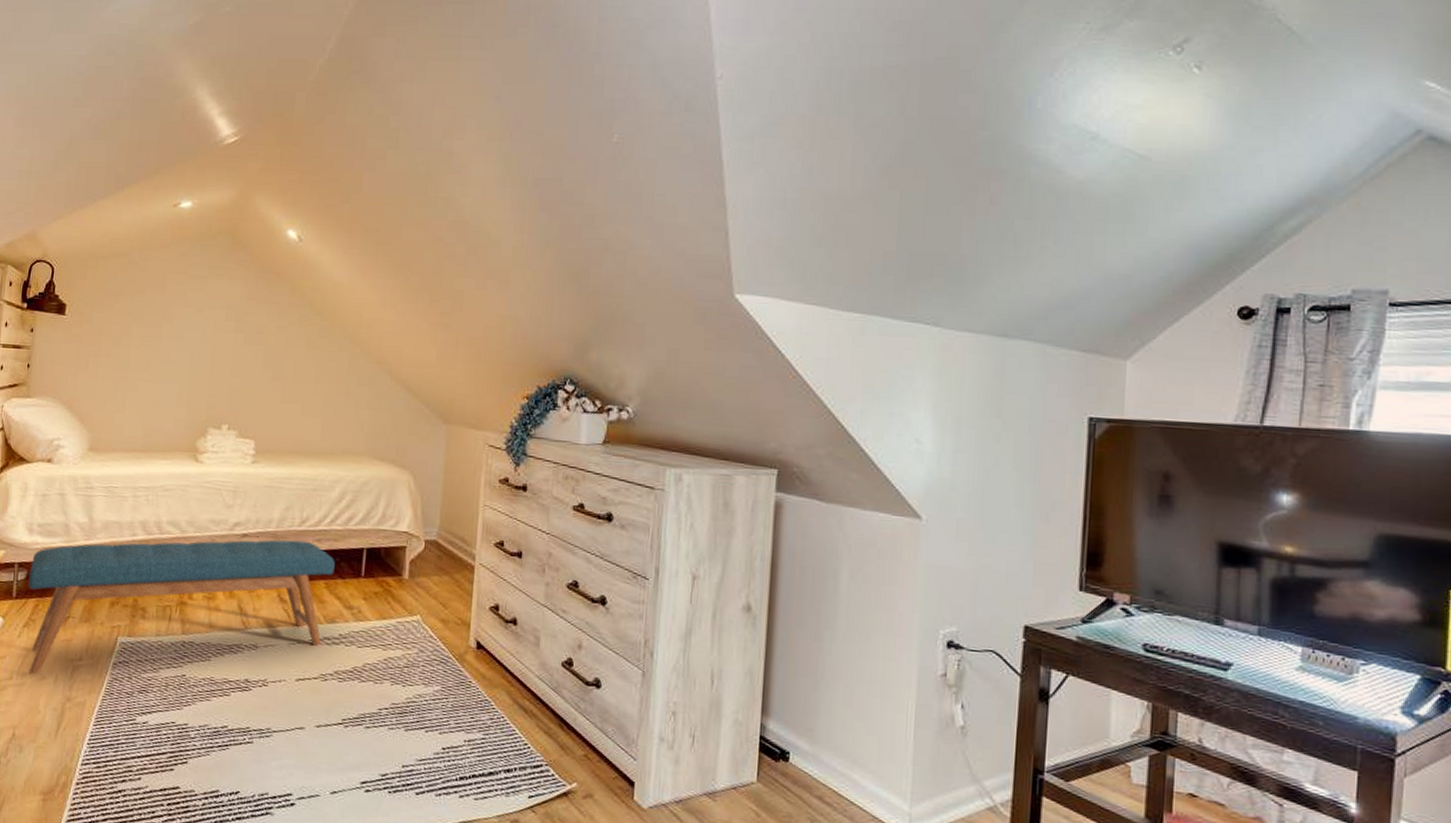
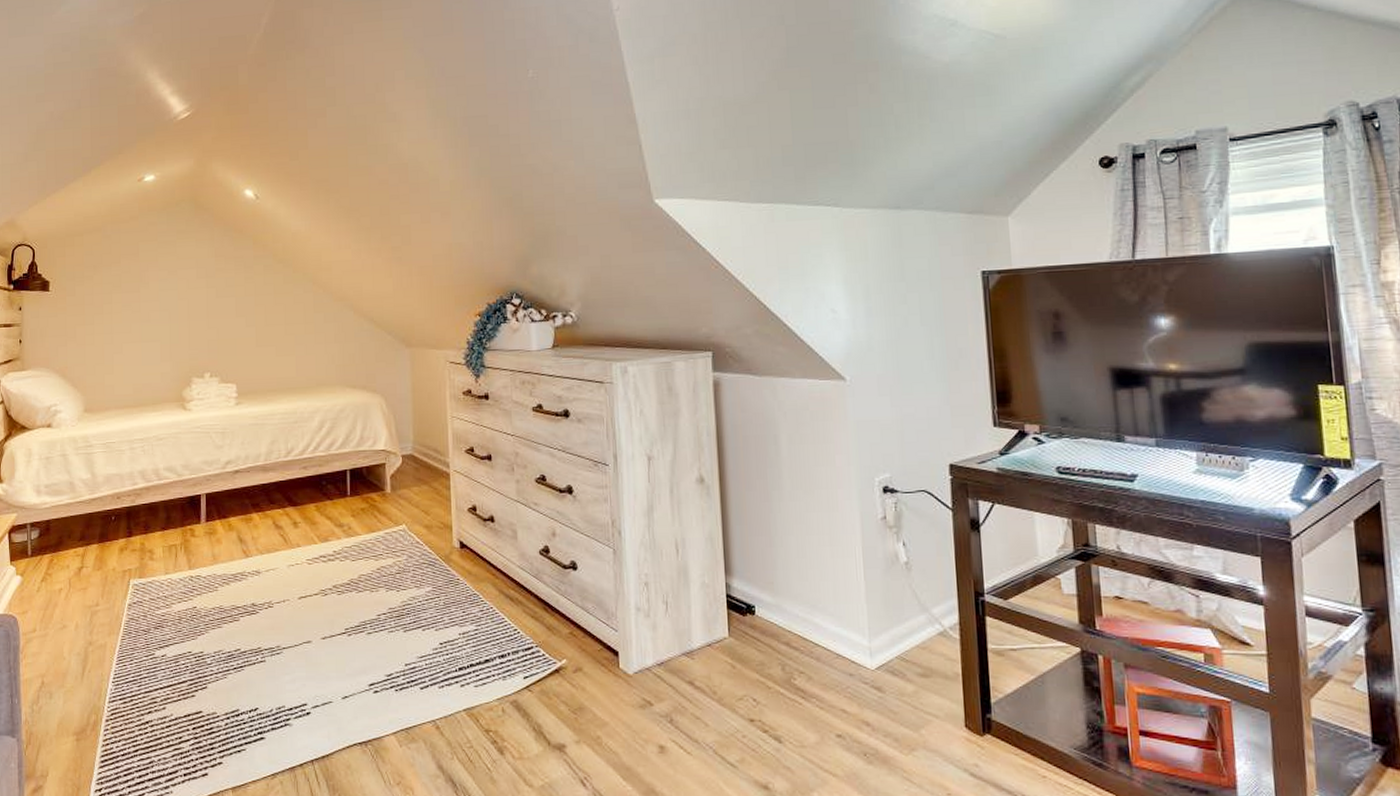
bench: present [28,539,335,675] -> none [42,470,322,625]

